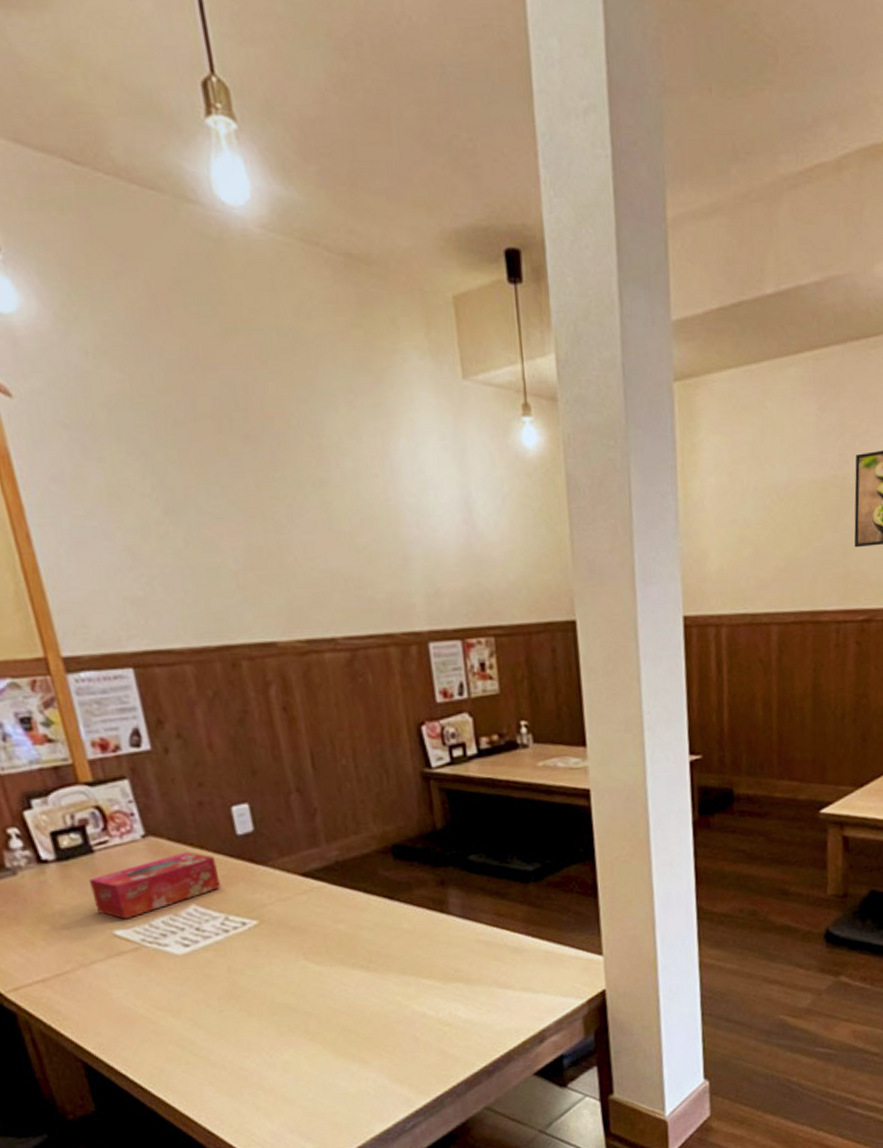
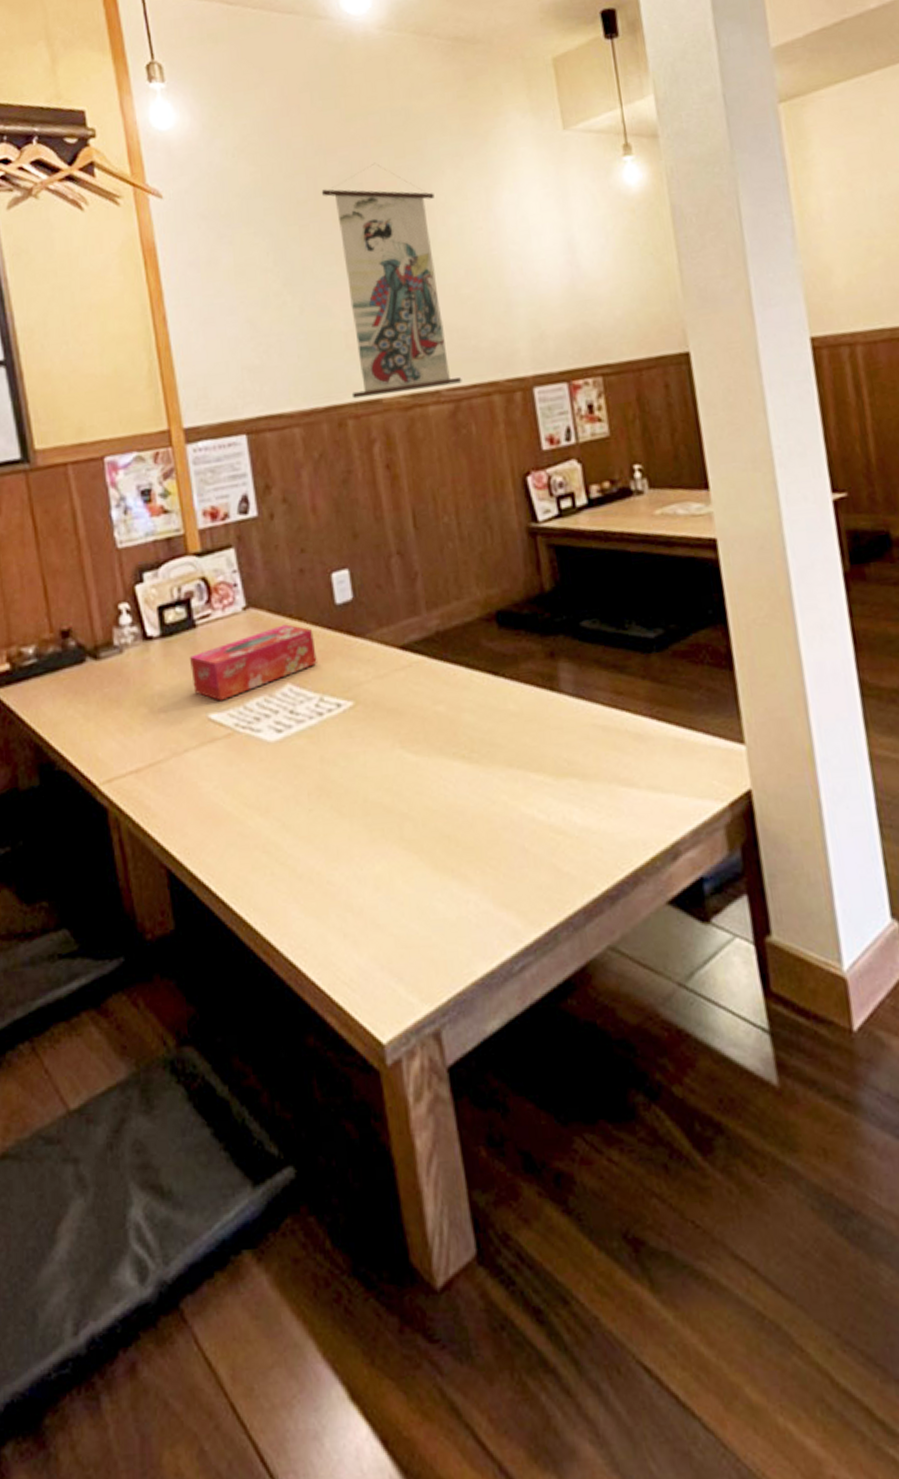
wall scroll: none [201,388,359,640] -> present [321,162,462,399]

